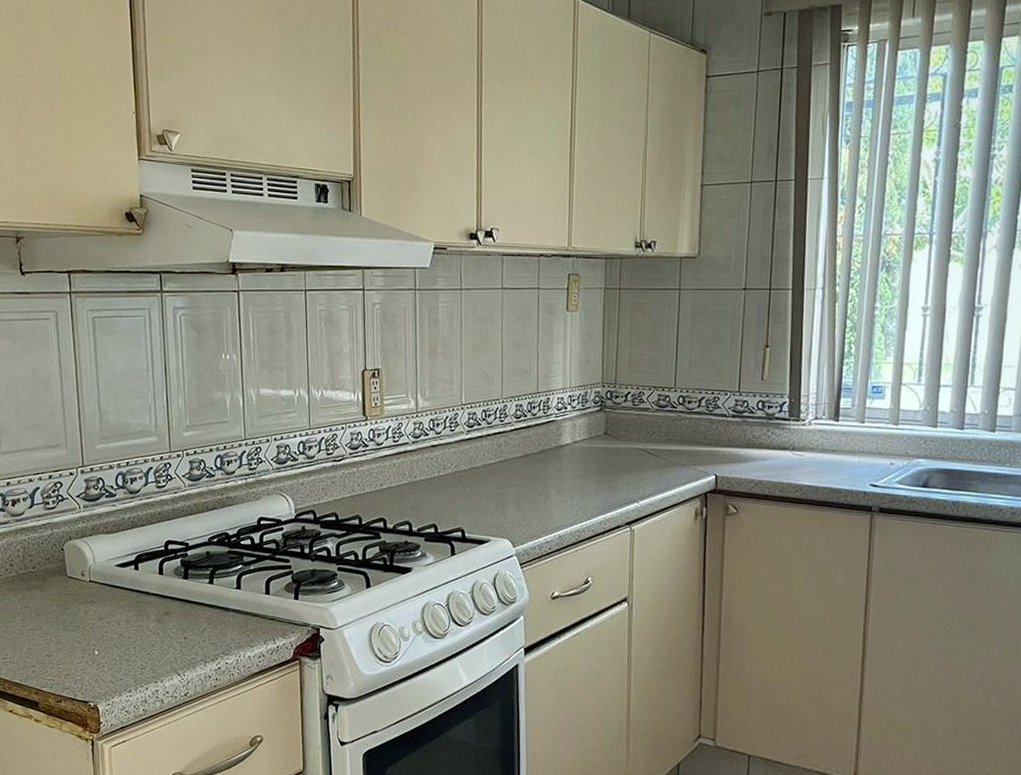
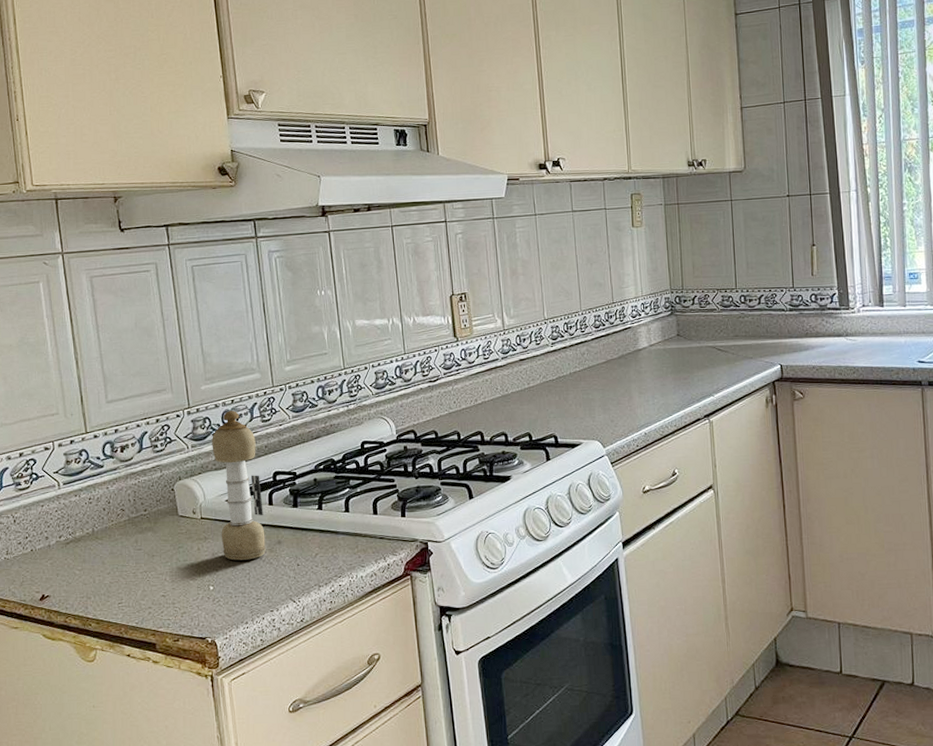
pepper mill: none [104,473,153,628] -> present [212,411,266,561]

